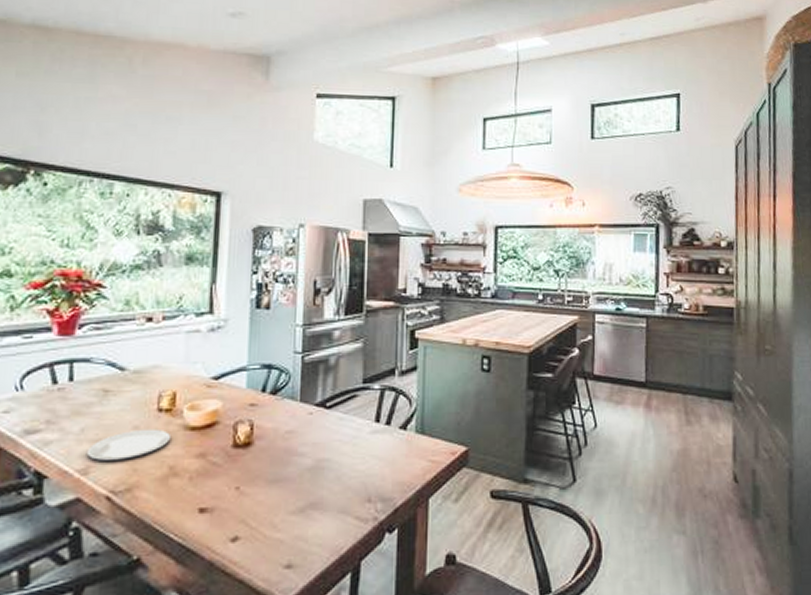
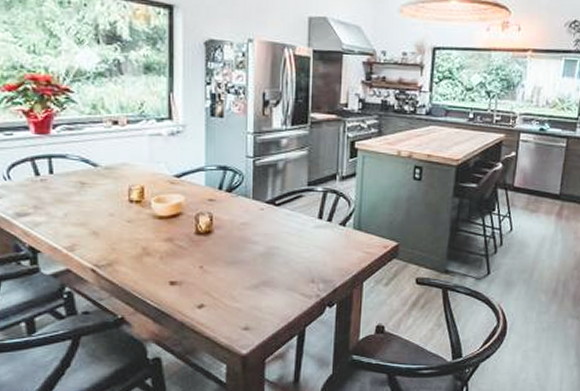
plate: present [86,428,172,460] -> none [71,216,143,241]

